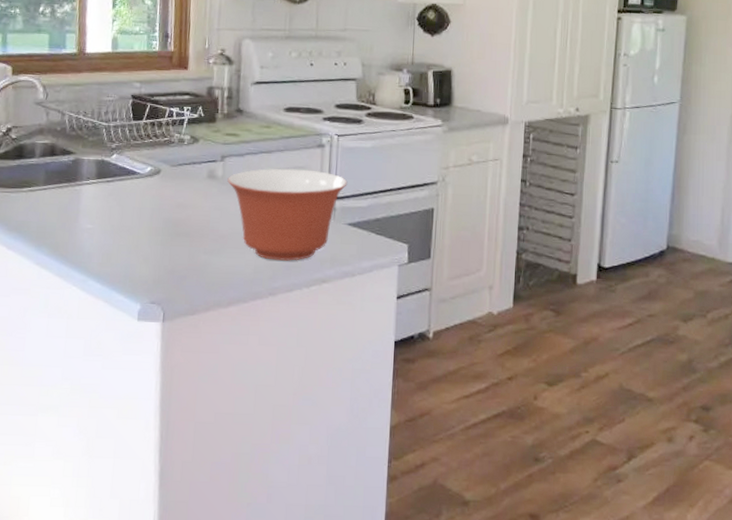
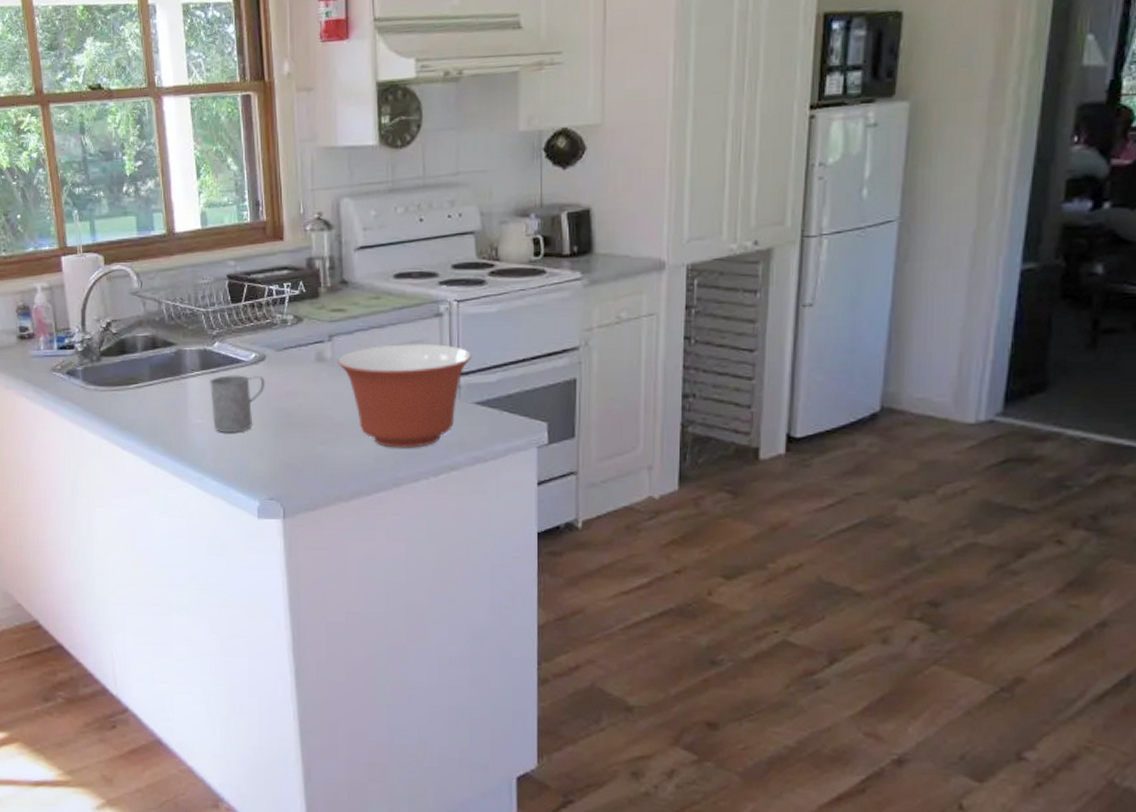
mug: none [103,185,159,240] -> present [210,375,266,433]

